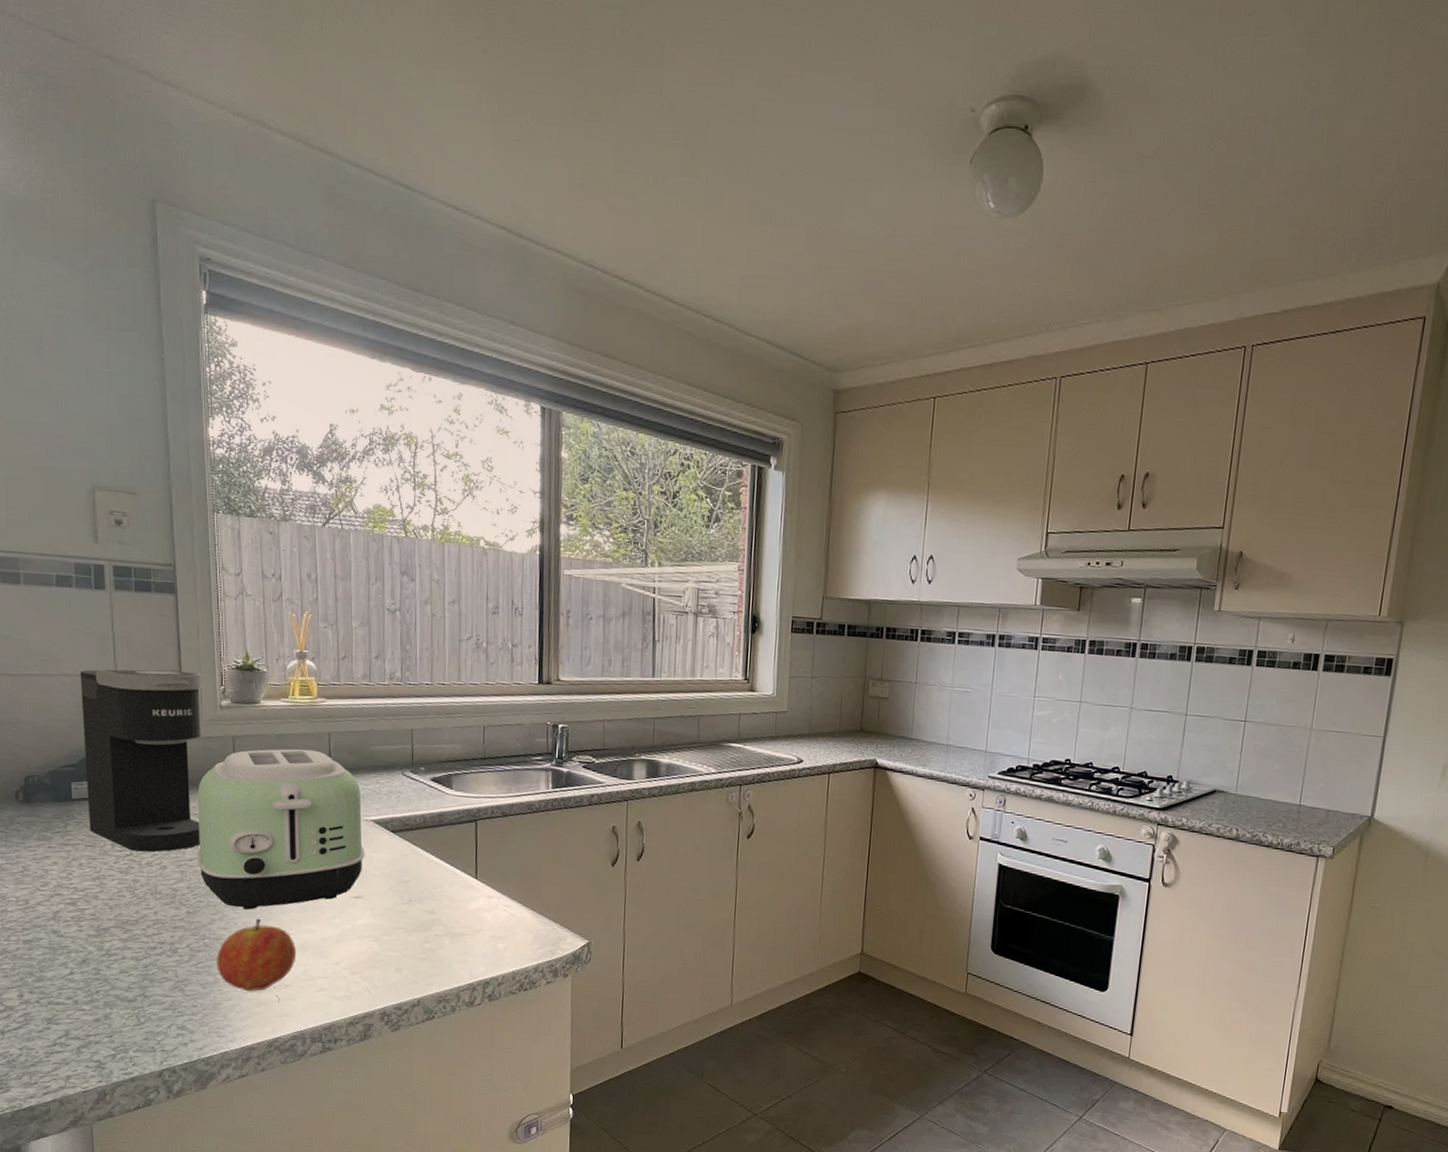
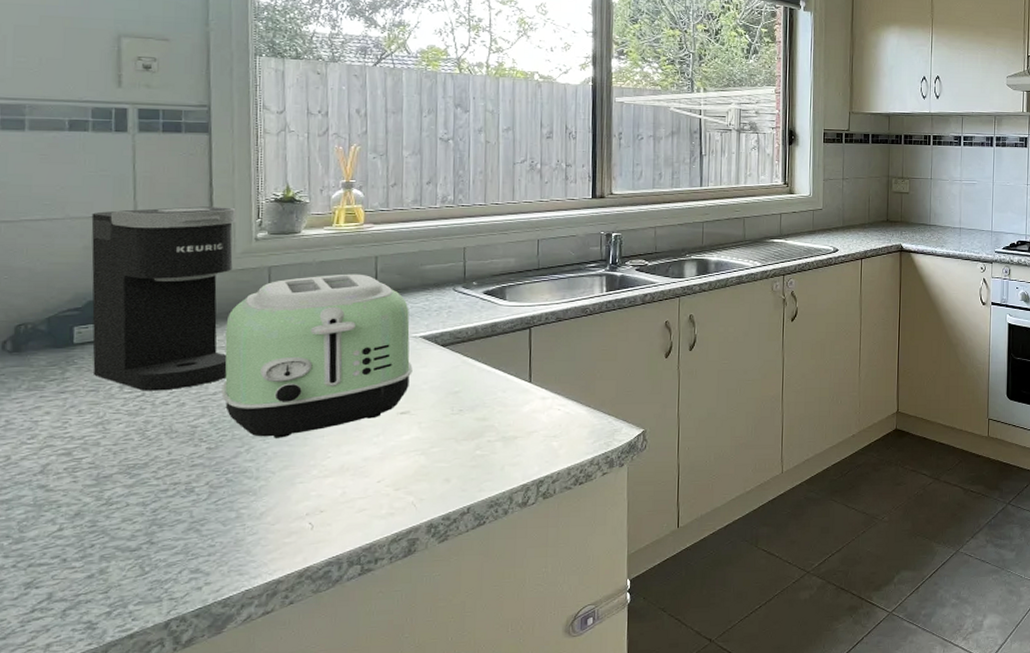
fruit: present [217,918,297,992] -> none [241,445,334,523]

